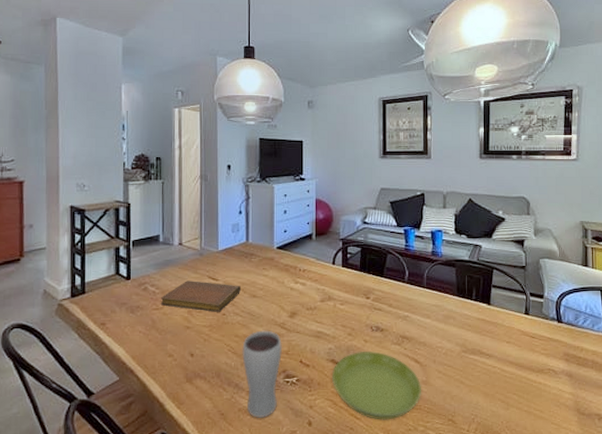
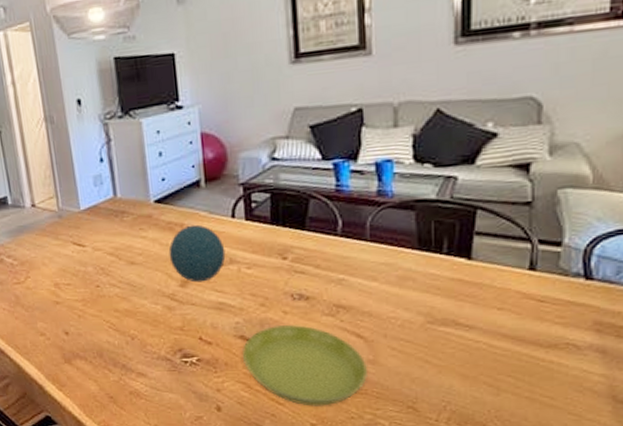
notebook: present [160,281,240,312] -> none [20,248,115,284]
drinking glass: present [242,330,283,418] -> none [124,303,176,402]
decorative orb: none [283,268,326,314] -> present [168,224,226,283]

